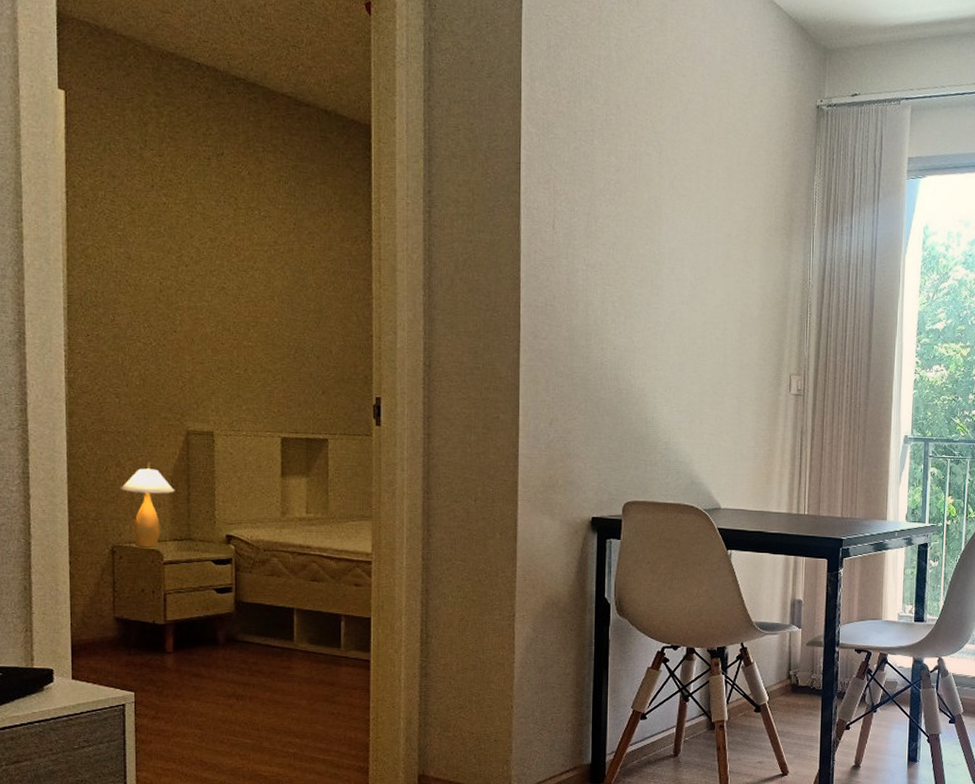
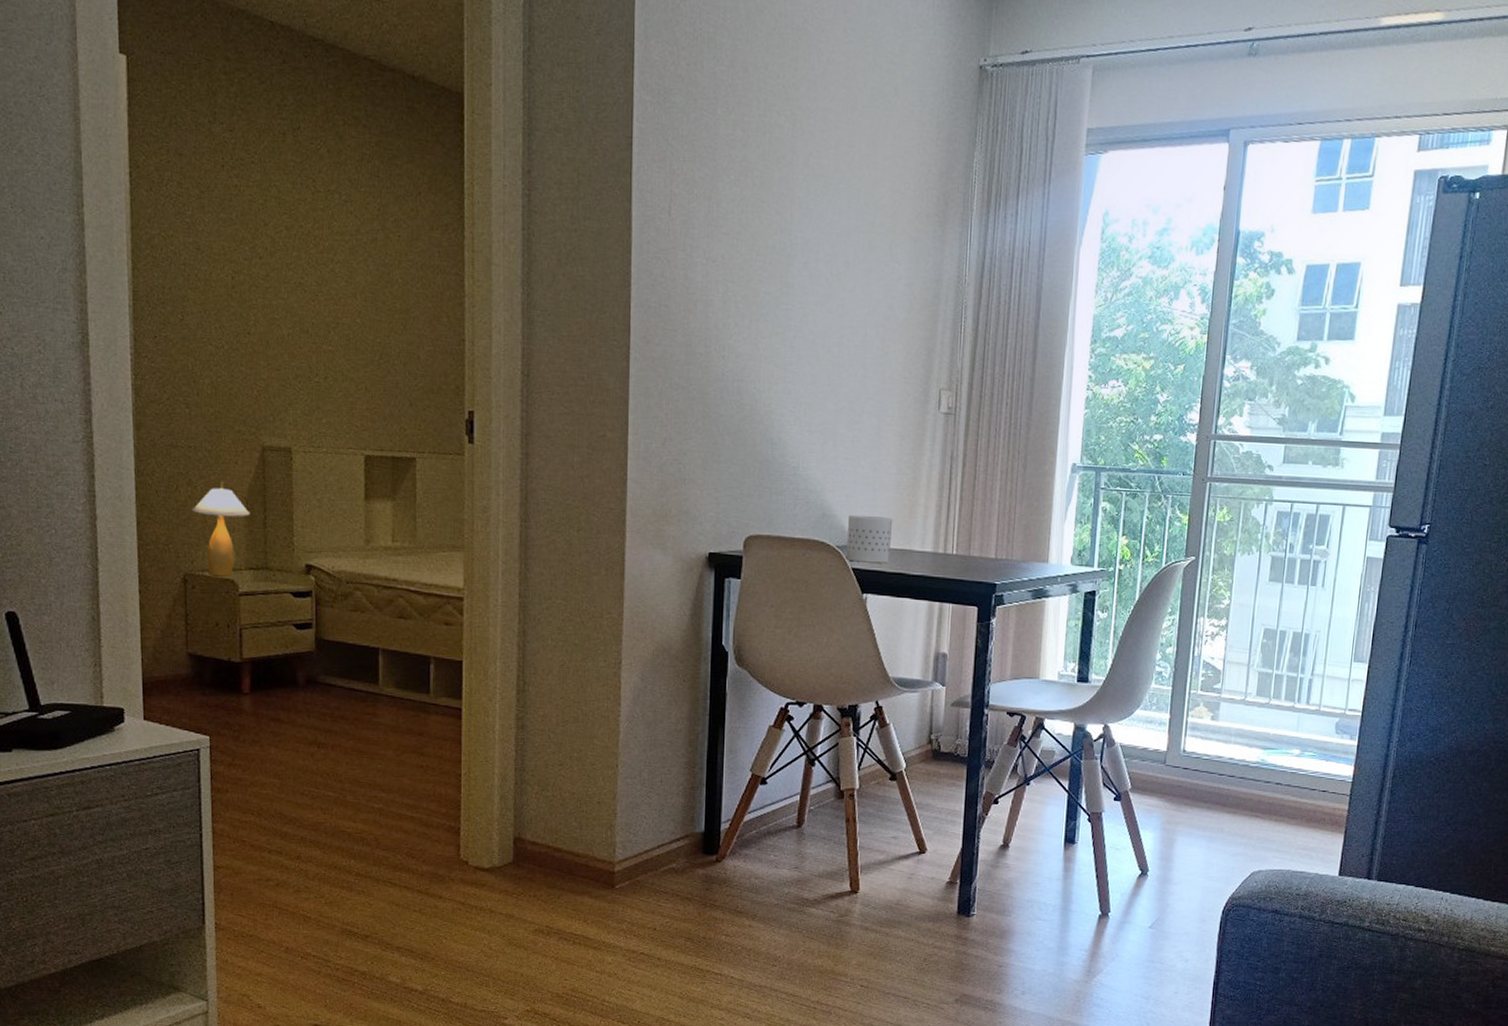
mug: none [712,482,753,523] -> present [846,514,893,563]

